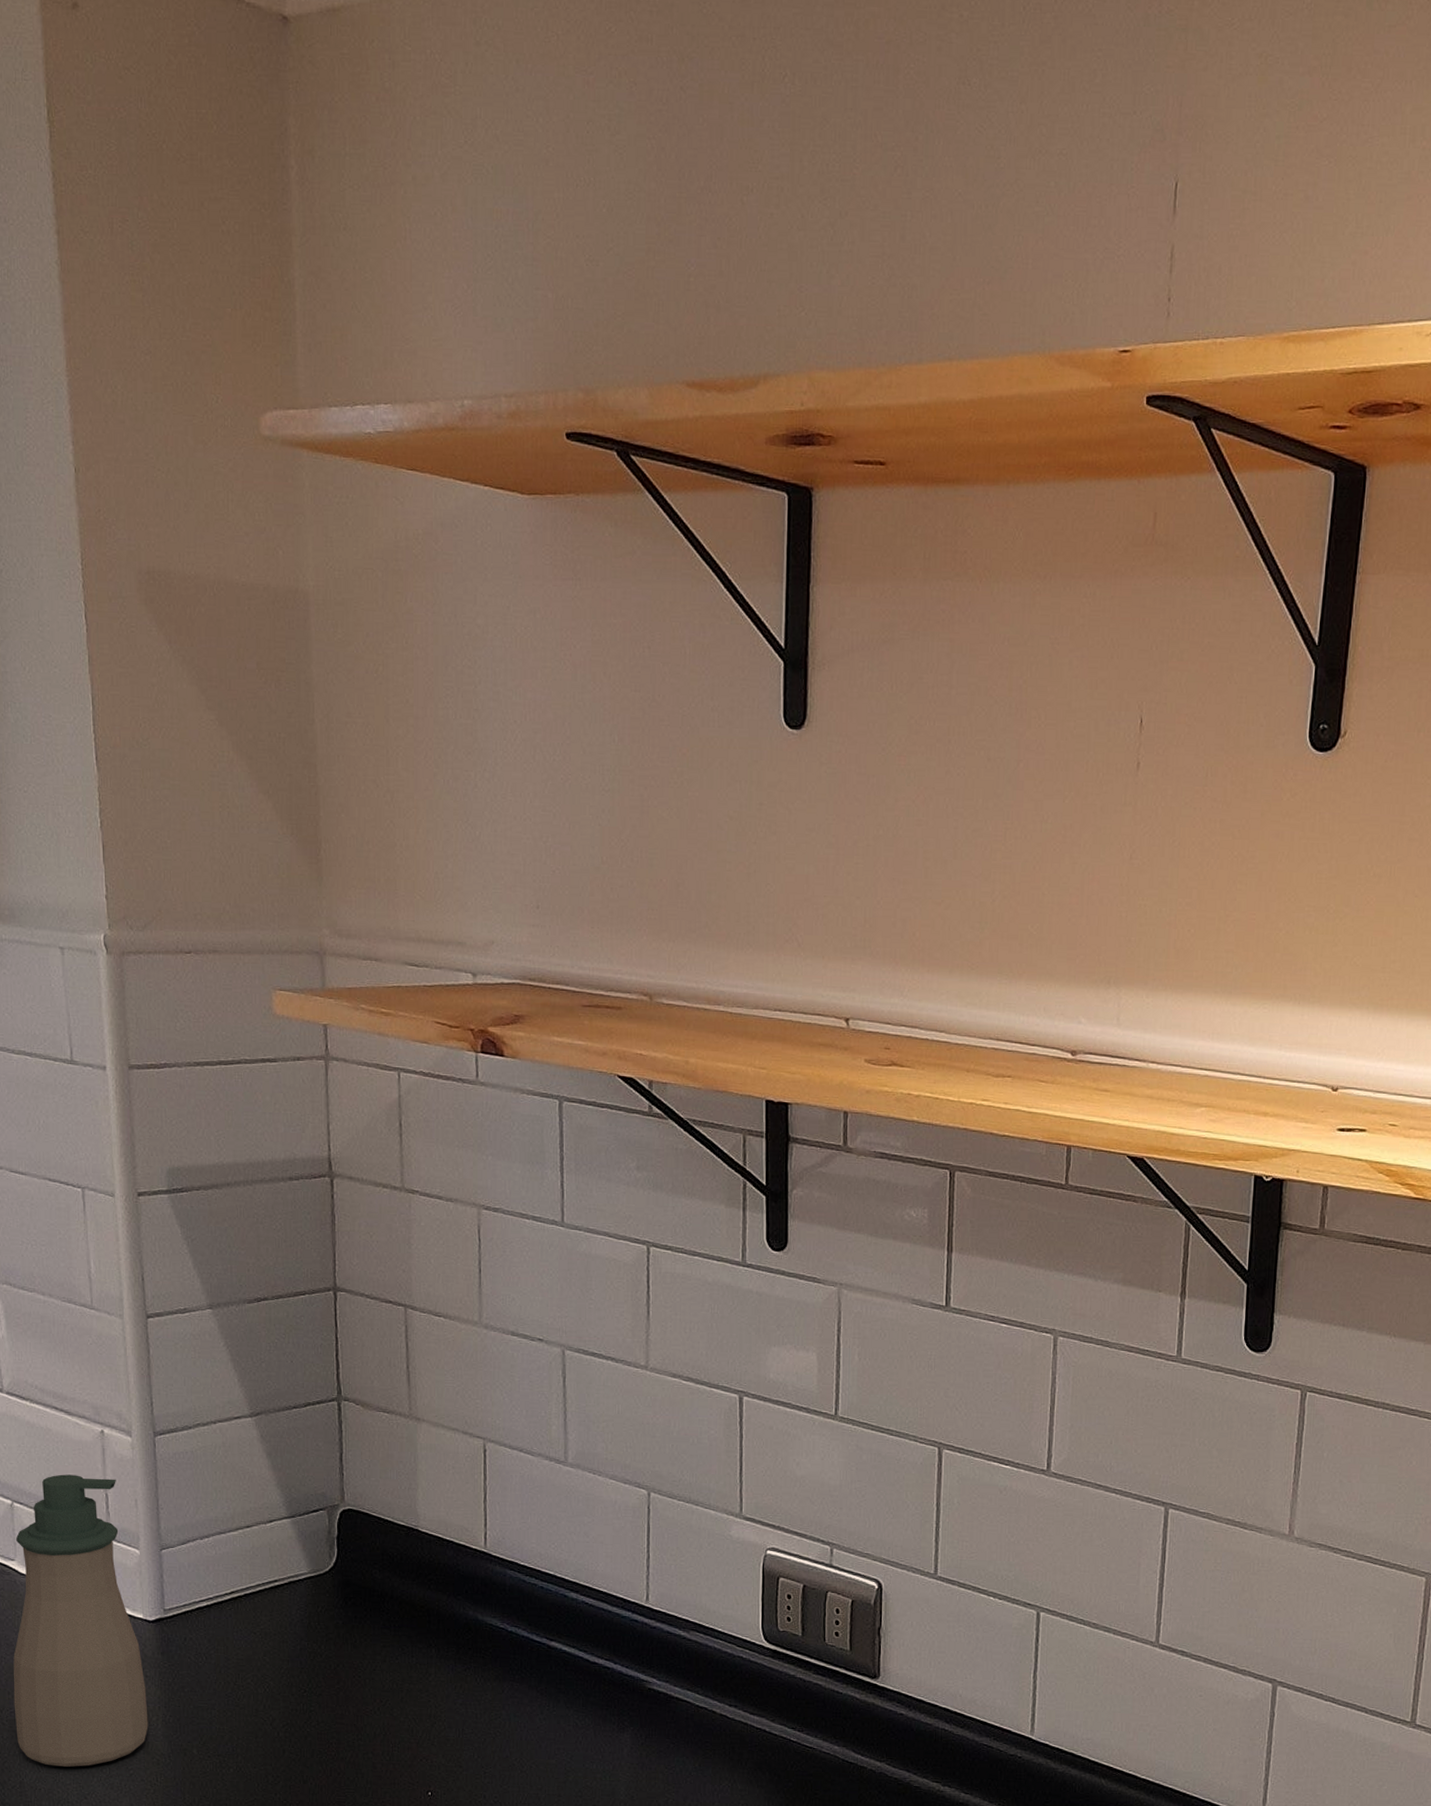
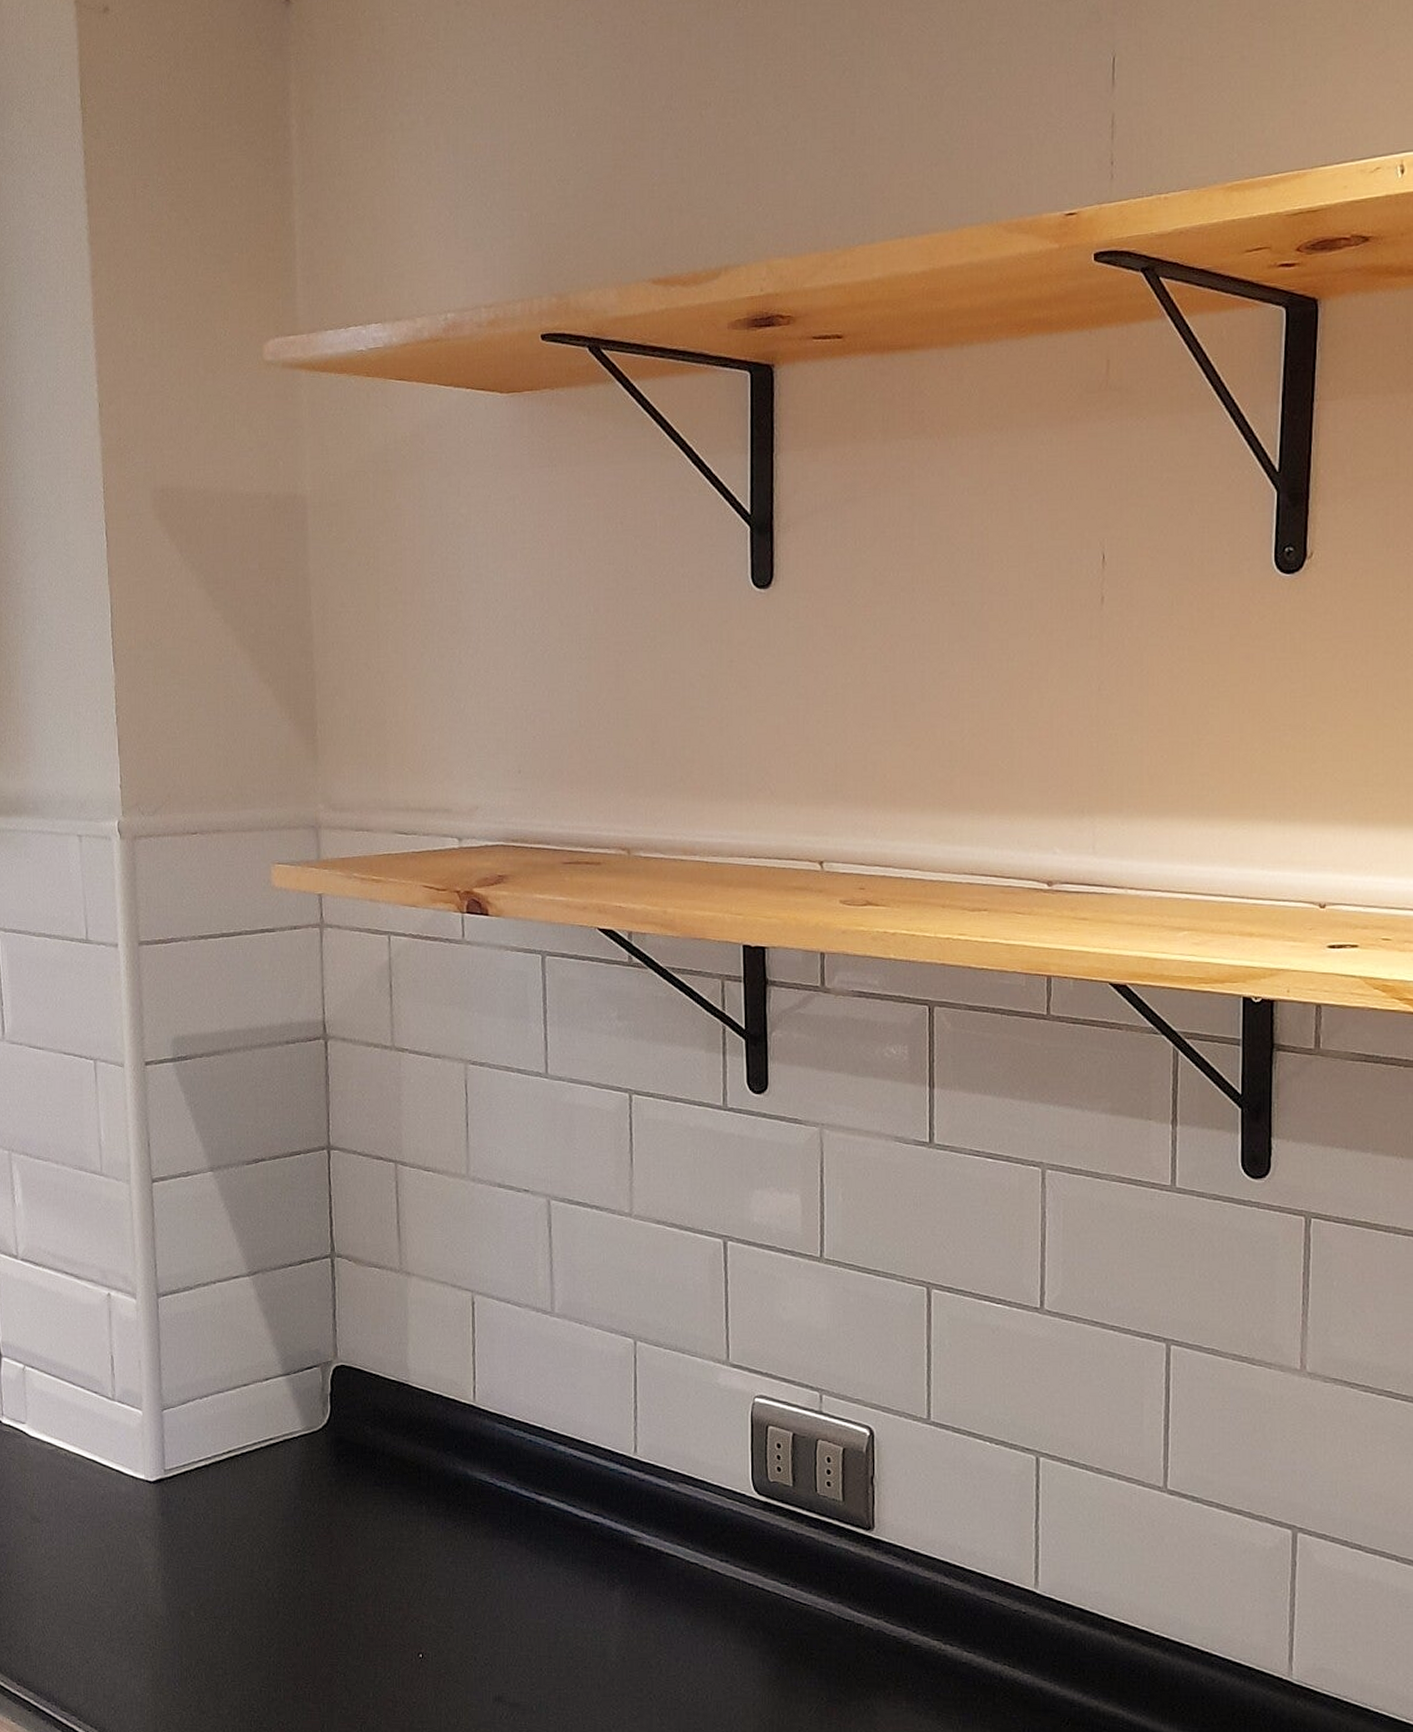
soap bottle: present [13,1474,149,1767] -> none [21,1337,148,1631]

